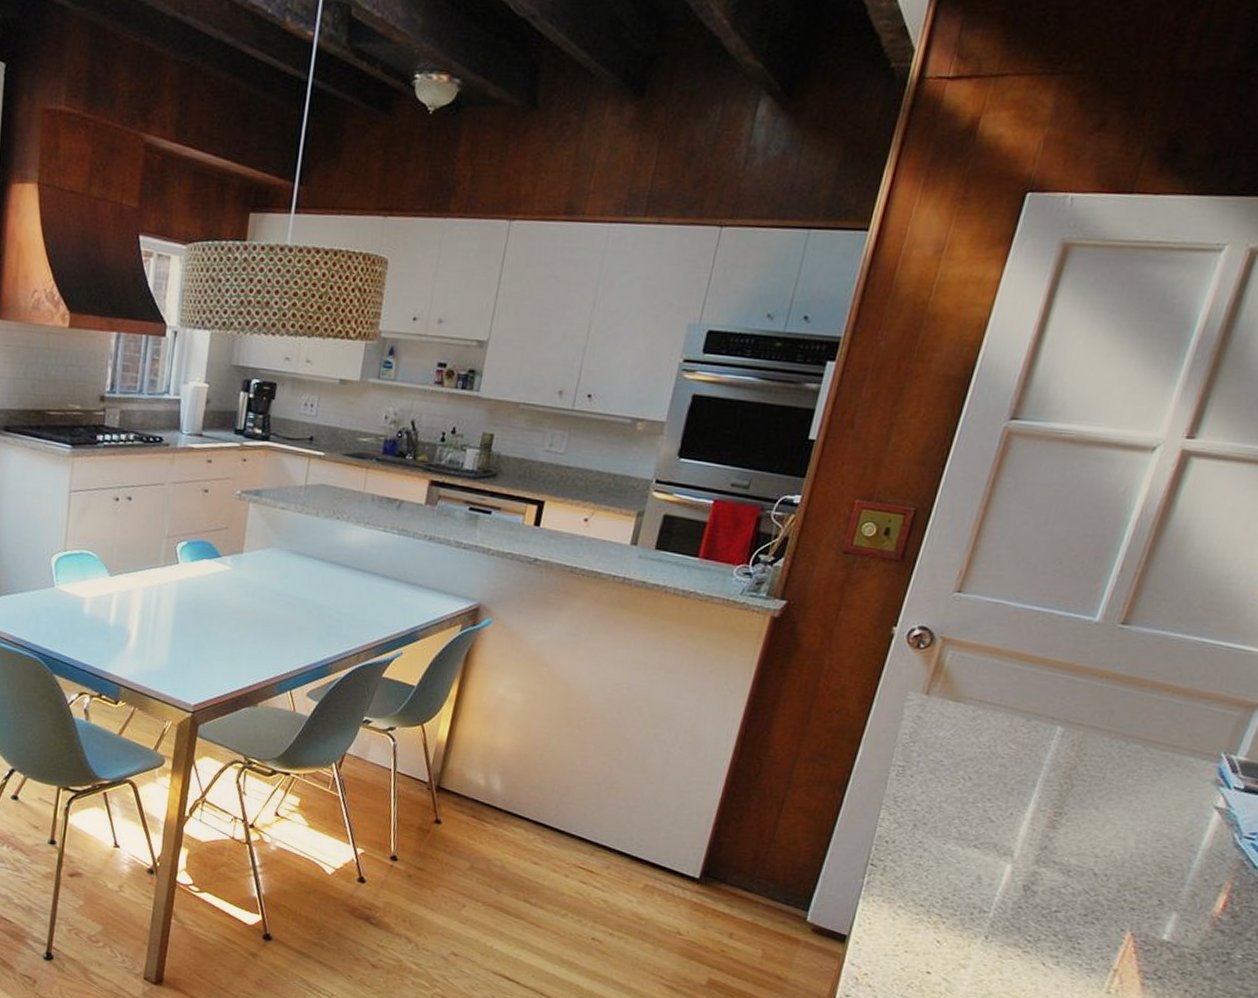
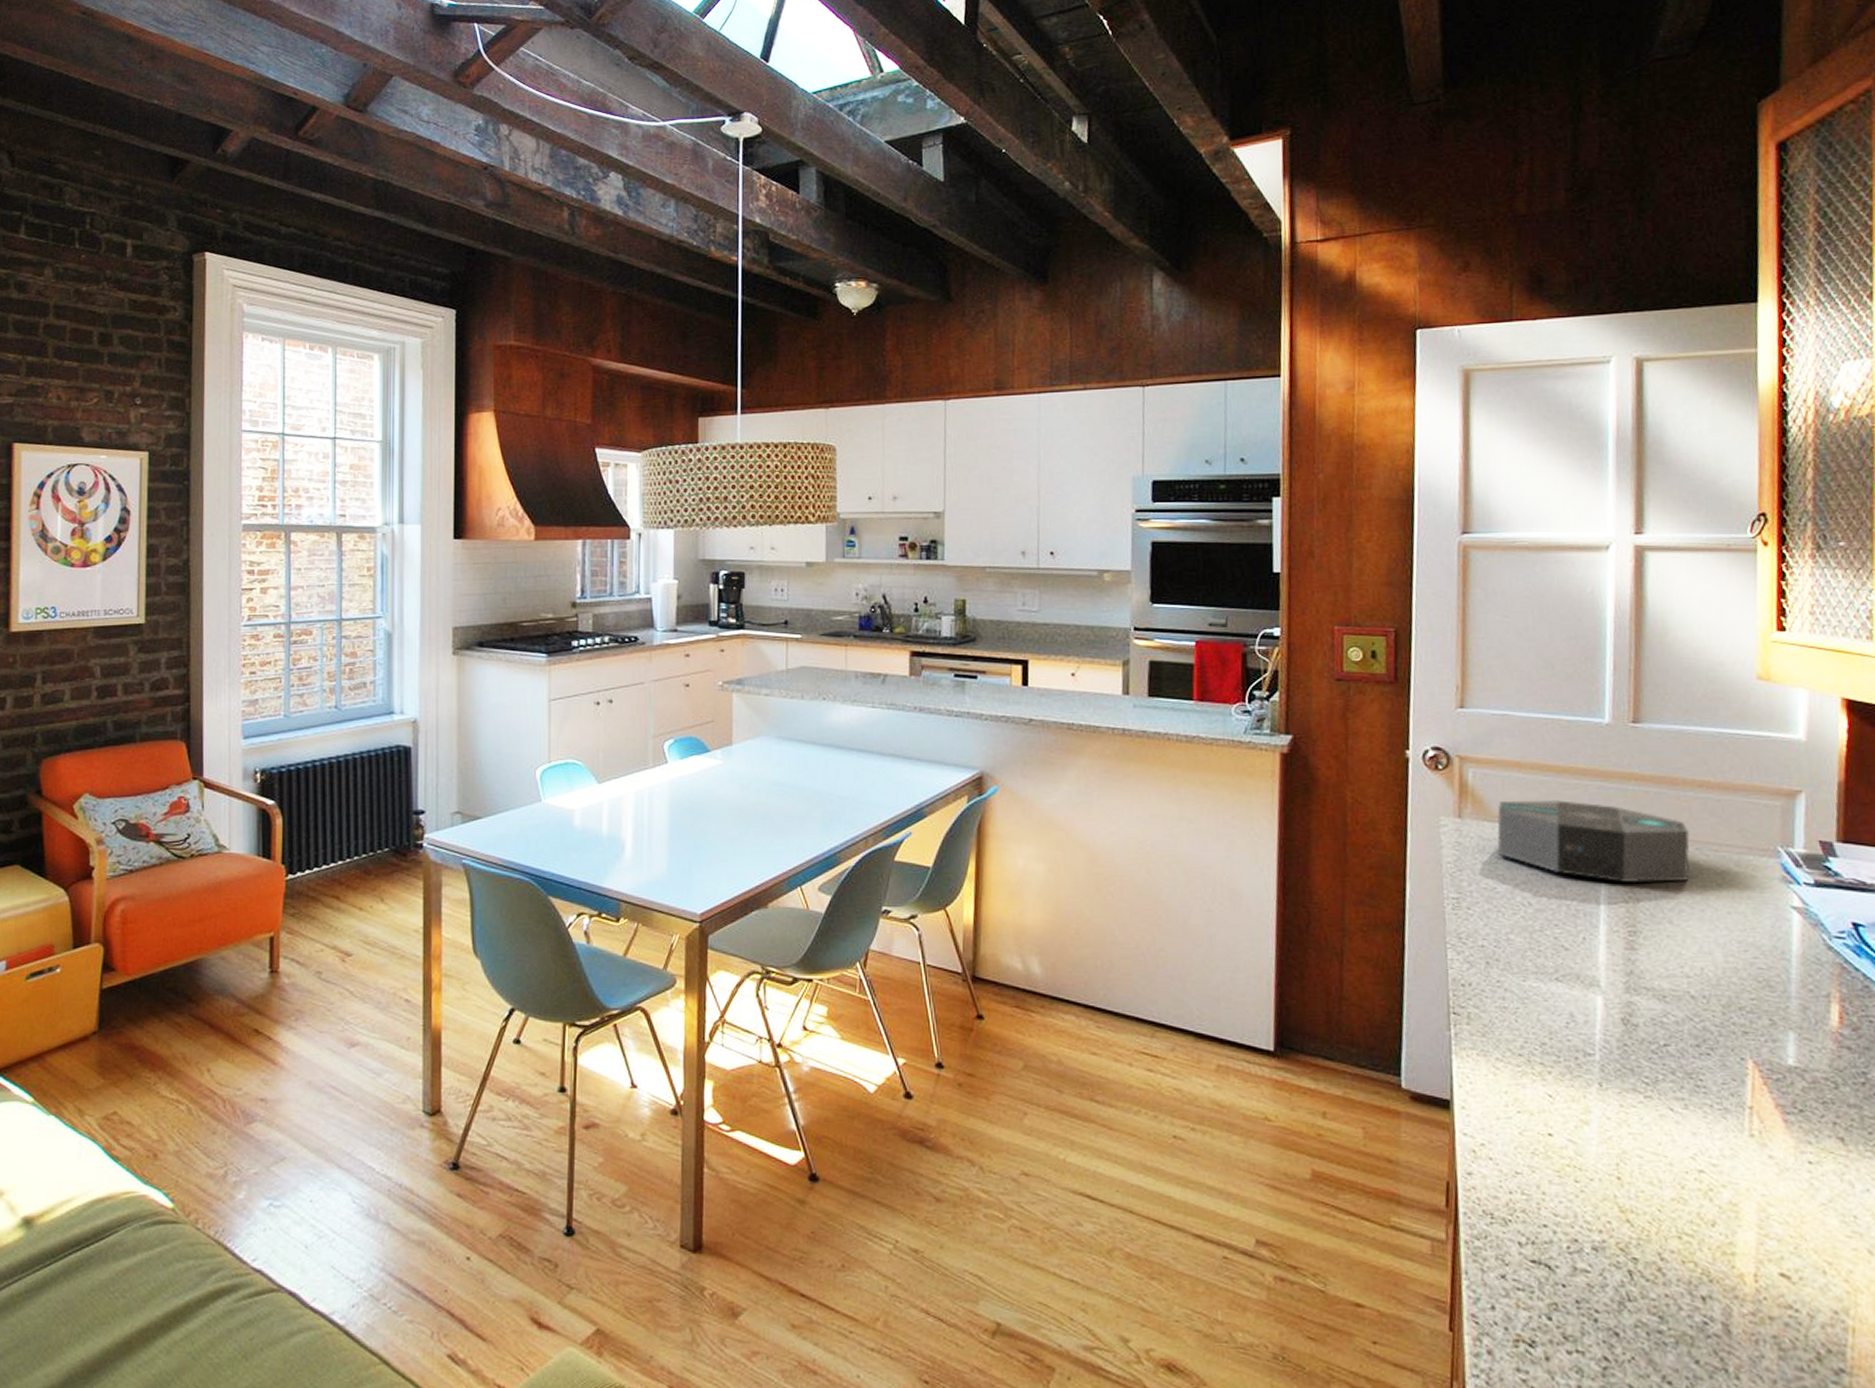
speaker: none [953,683,1142,774] -> present [1497,800,1690,884]

